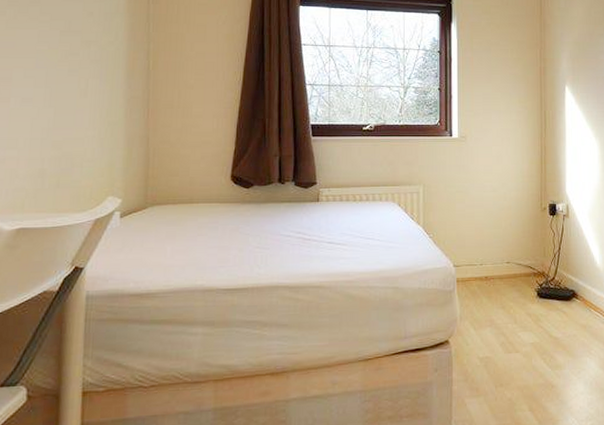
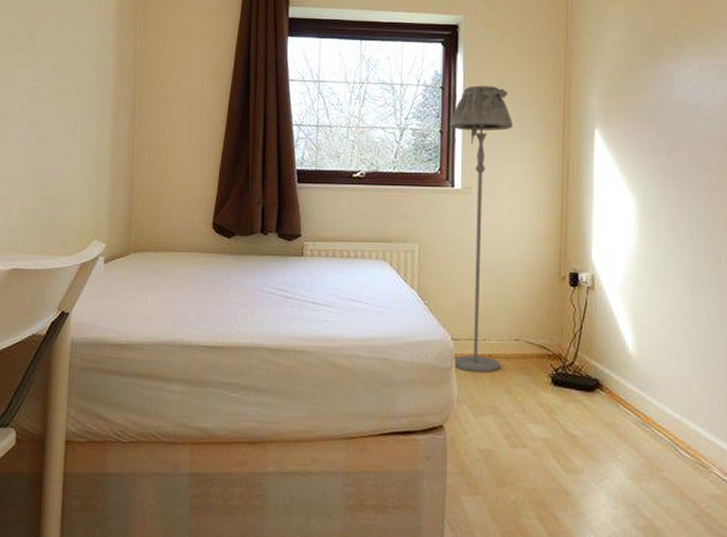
floor lamp: none [446,50,500,293] -> present [449,85,514,373]

